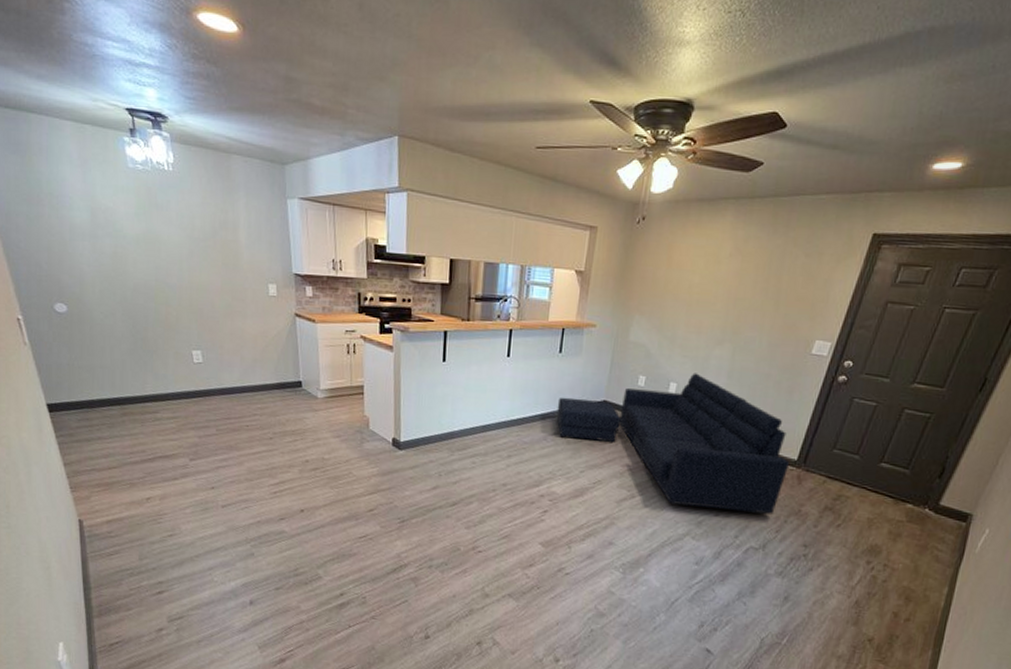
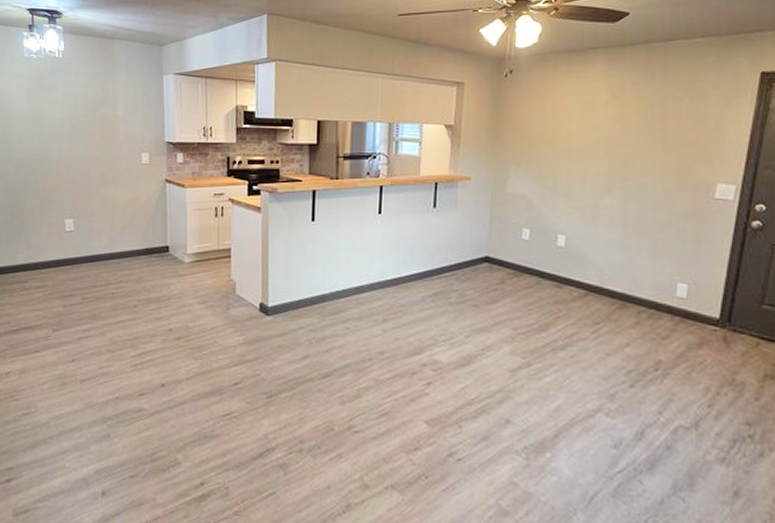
sofa: present [557,373,790,514] -> none [435,223,712,385]

